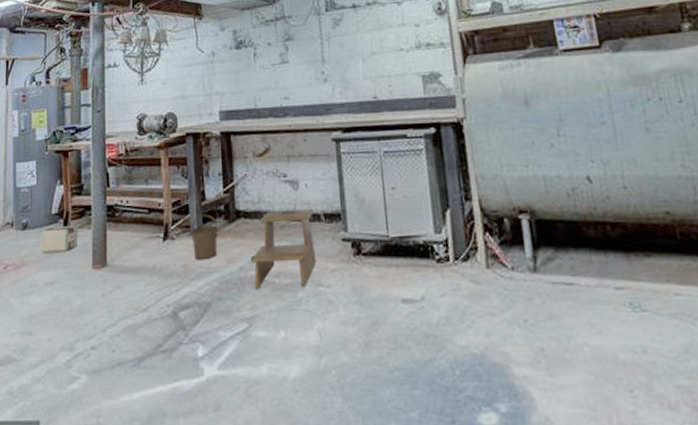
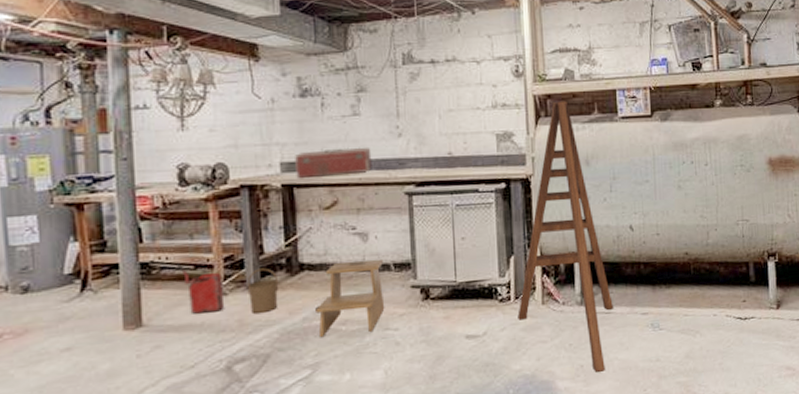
box: present [41,226,77,252] -> none [50,286,102,317]
jerry can: none [134,207,171,257] -> present [175,263,223,314]
toolbox: none [232,93,301,127] -> present [295,147,372,179]
ladder: none [458,36,576,359] -> present [517,101,613,372]

